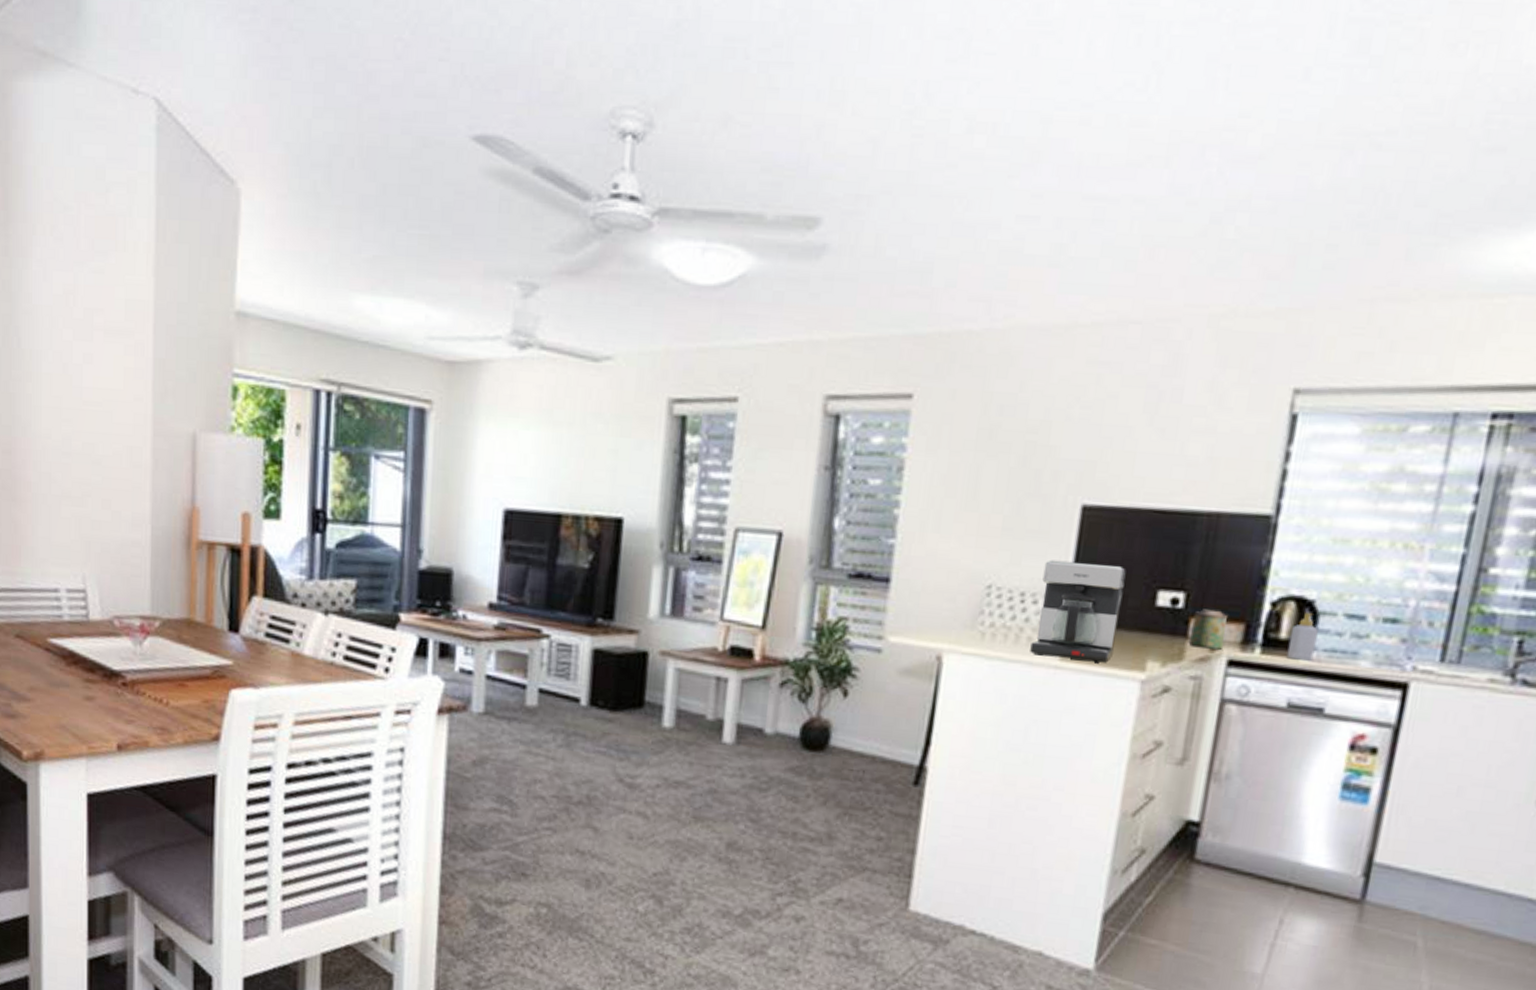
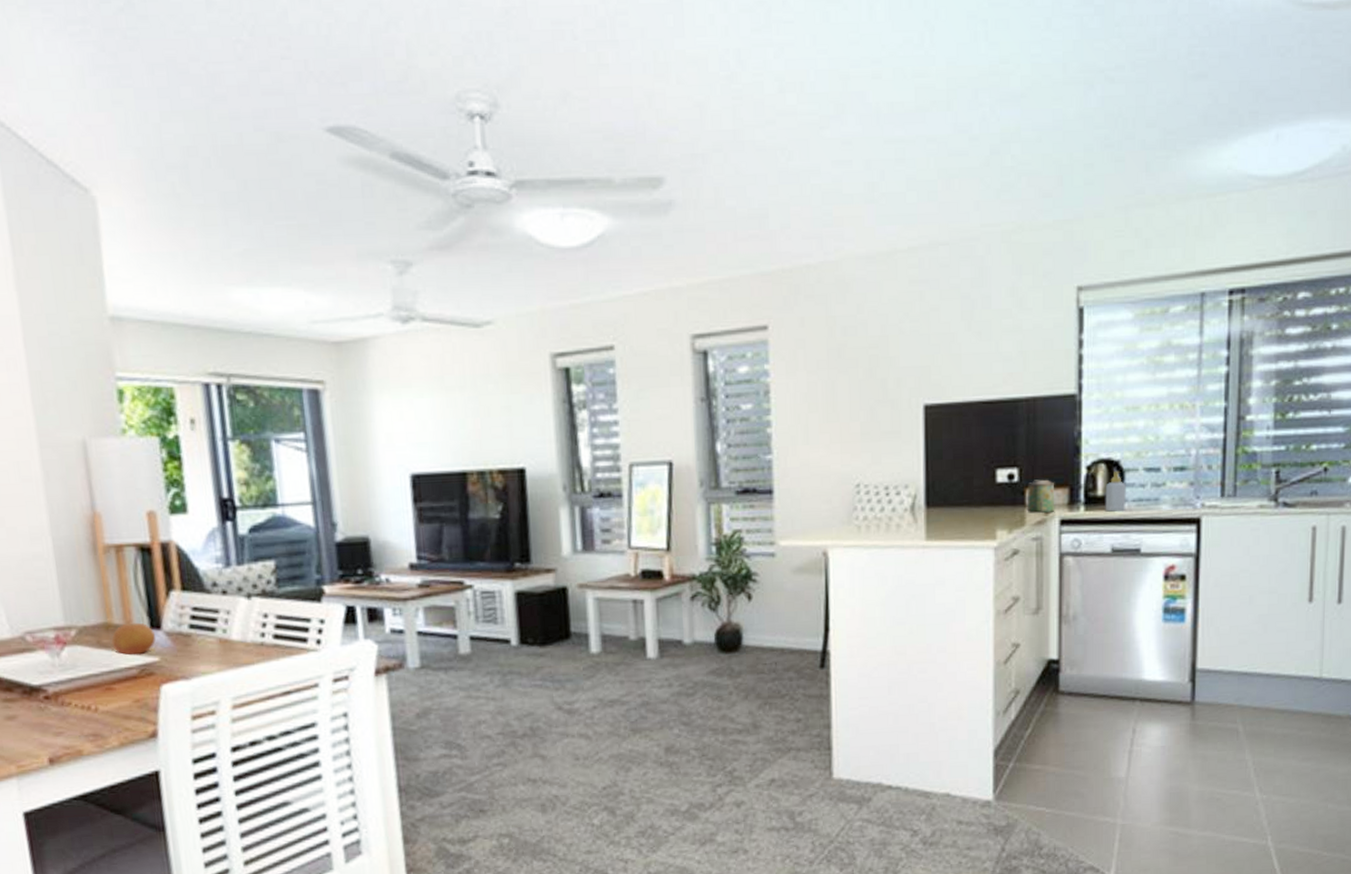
fruit: none [191,622,233,656] -> present [111,622,156,656]
coffee maker: present [1030,560,1126,663] -> none [900,452,969,539]

